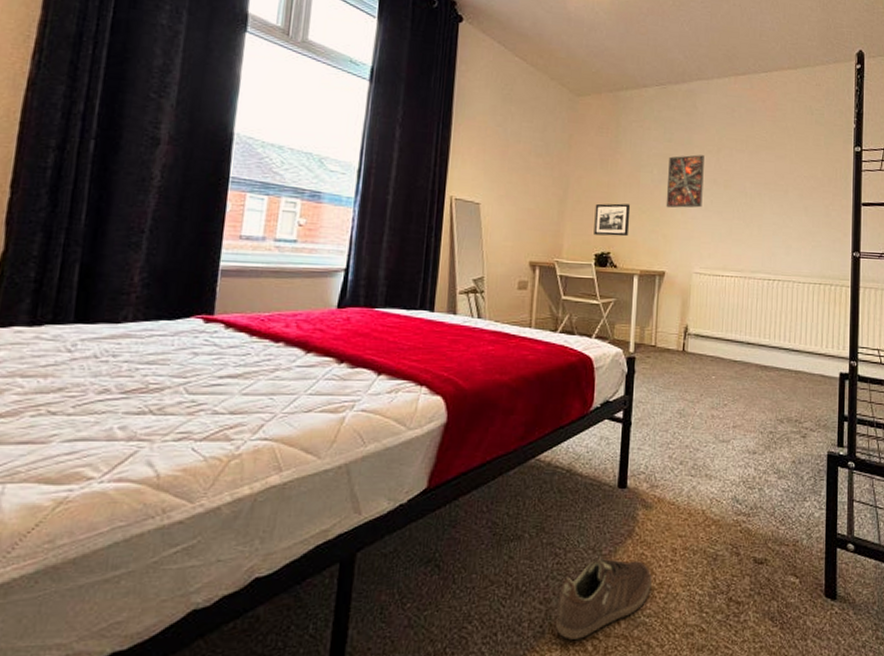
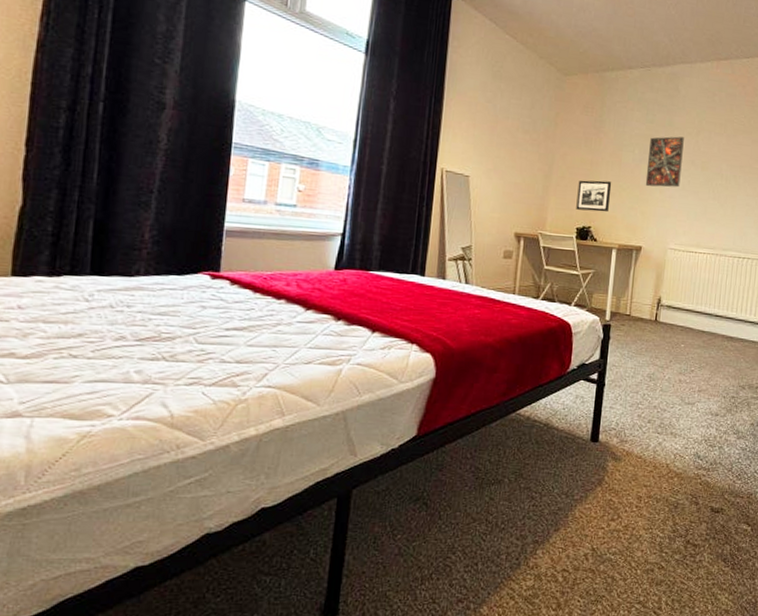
sneaker: present [555,559,652,640] -> none [530,503,618,571]

